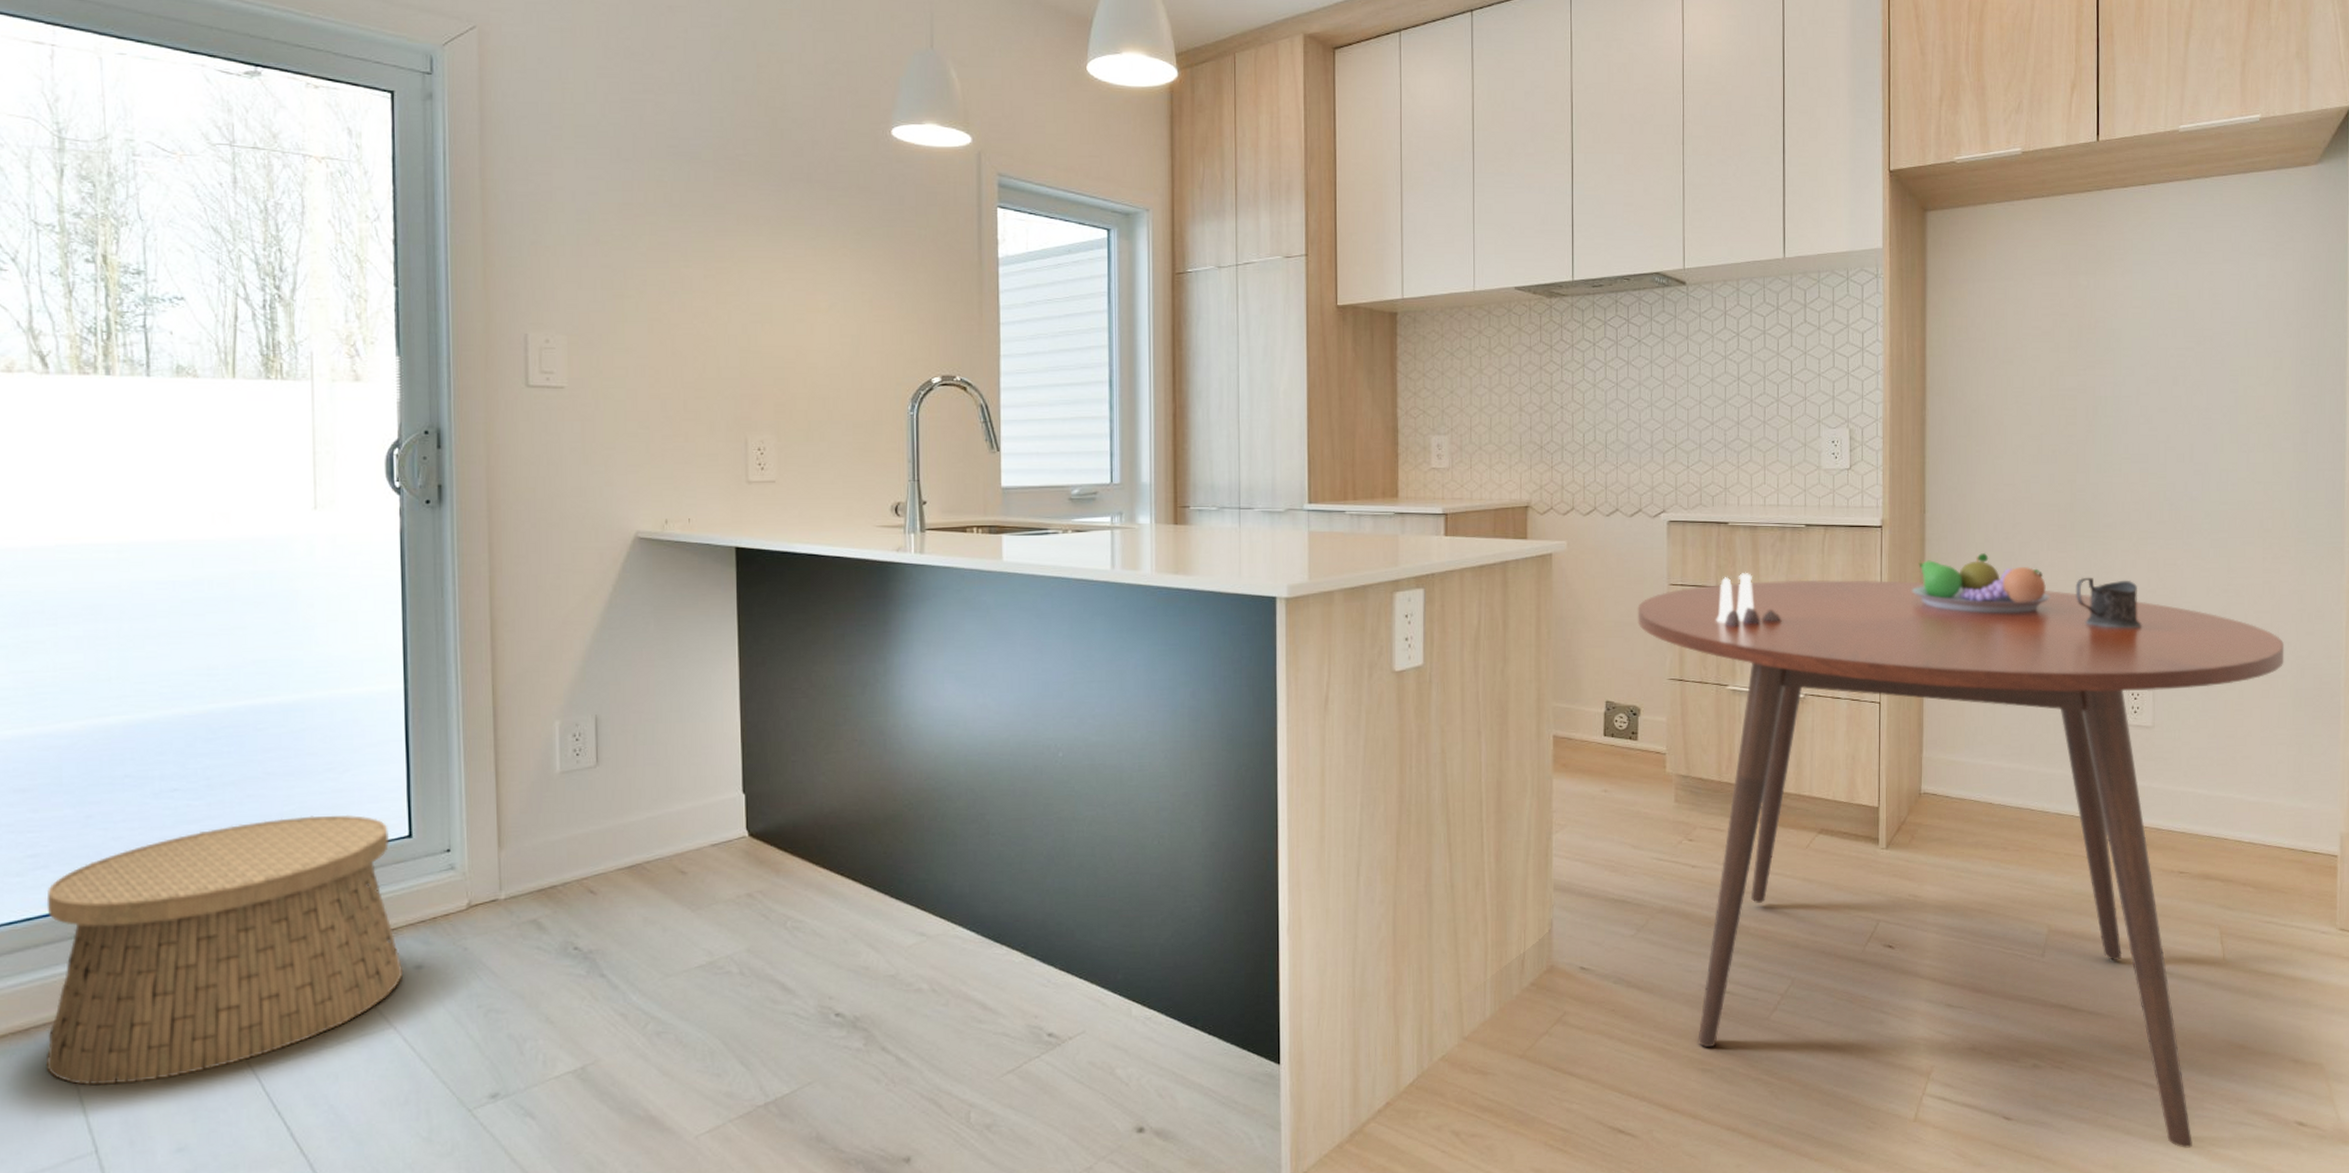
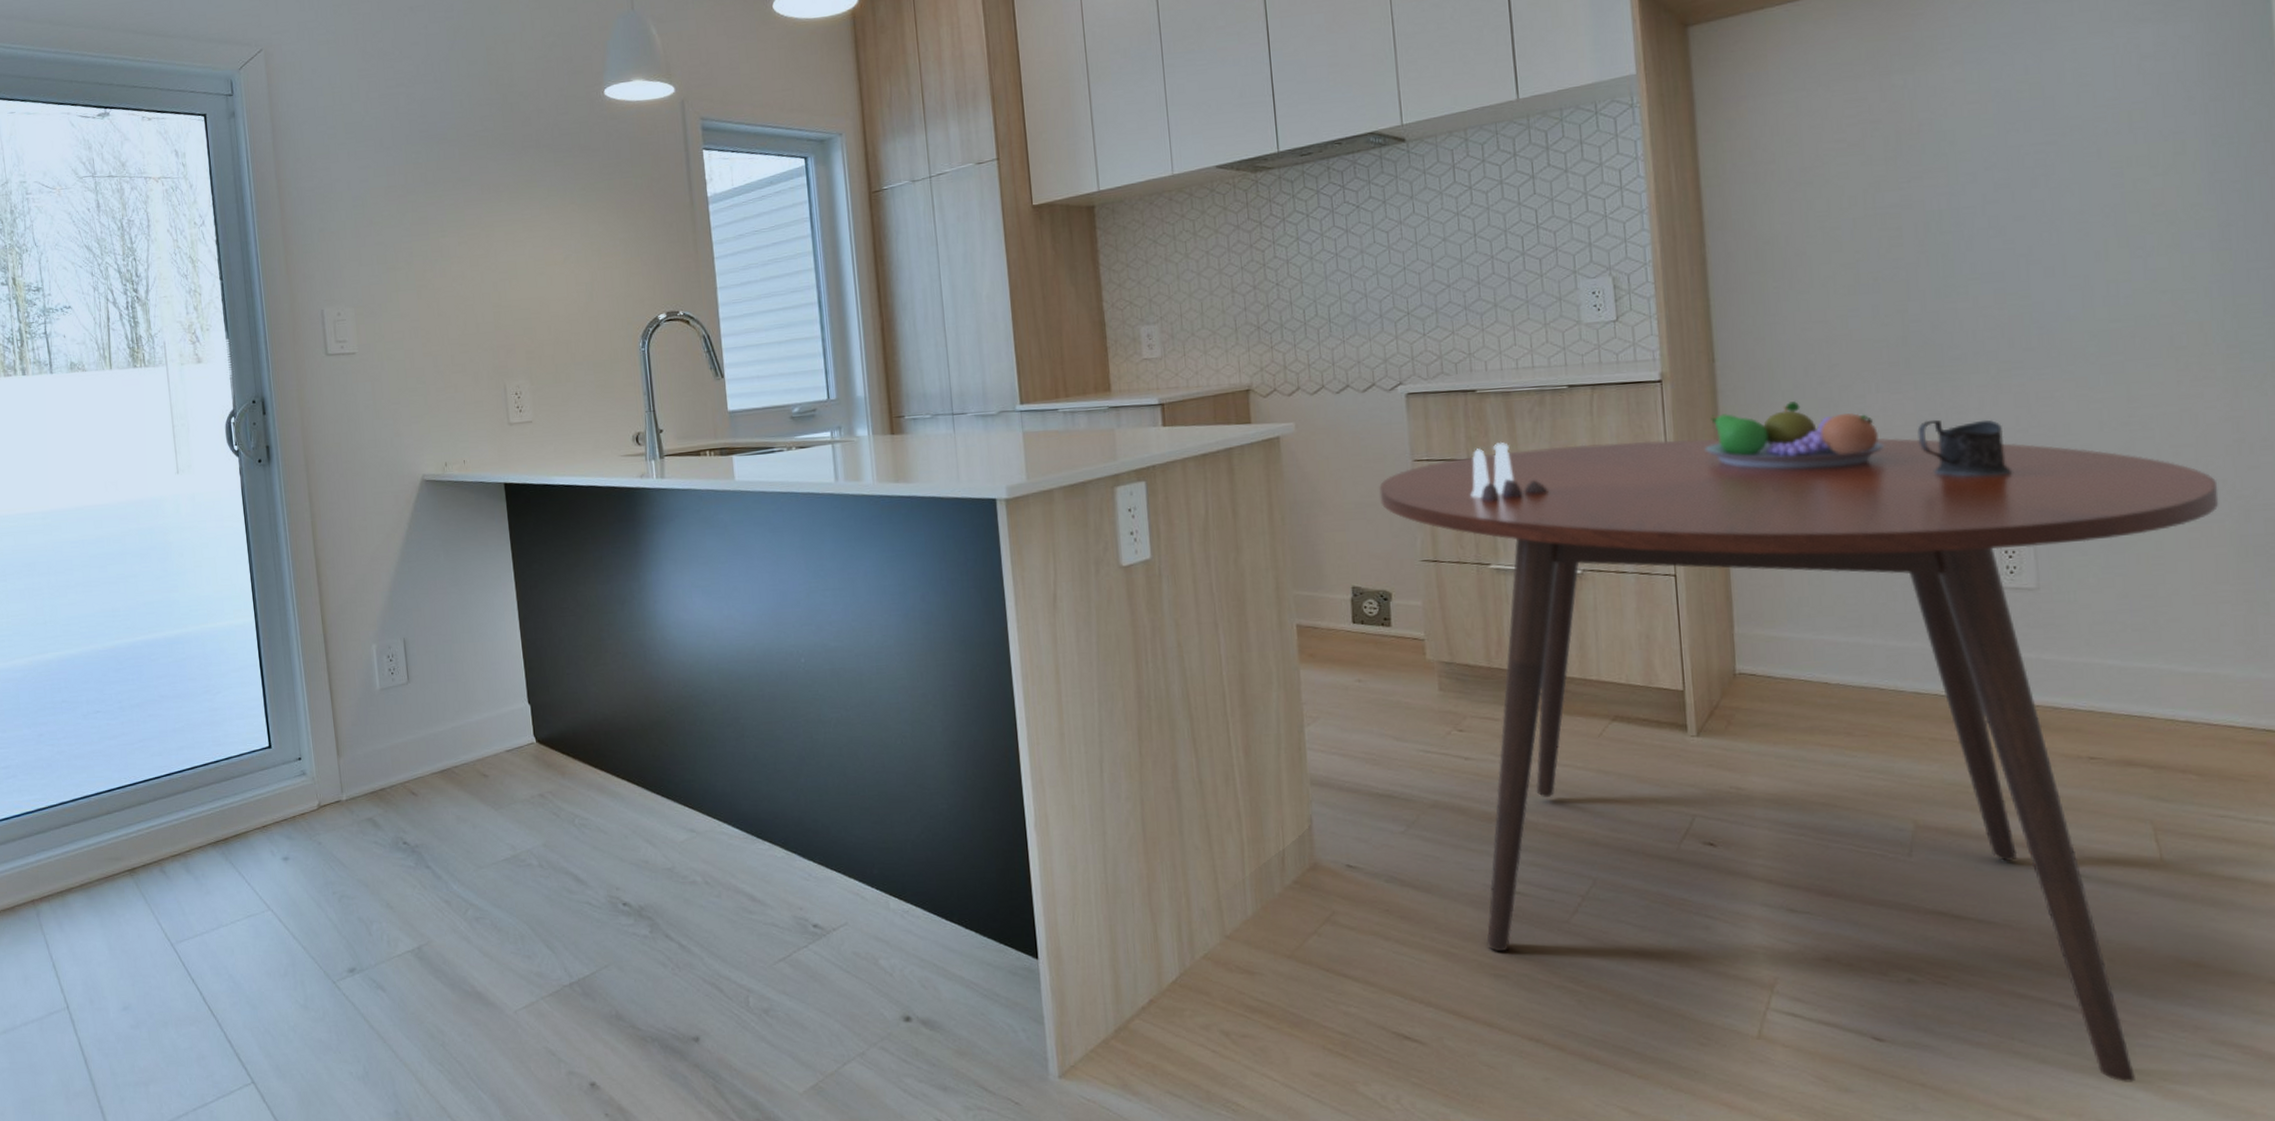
basket: present [45,814,404,1086] -> none [17,729,274,954]

